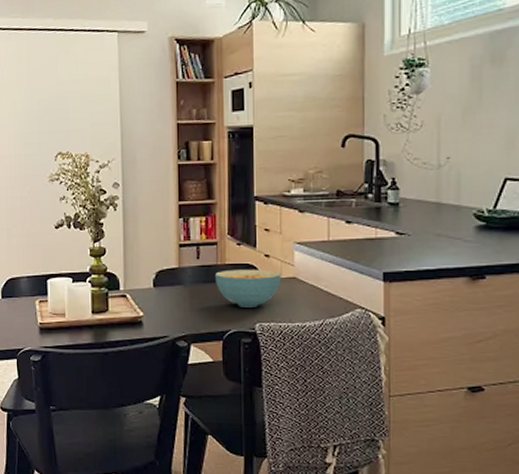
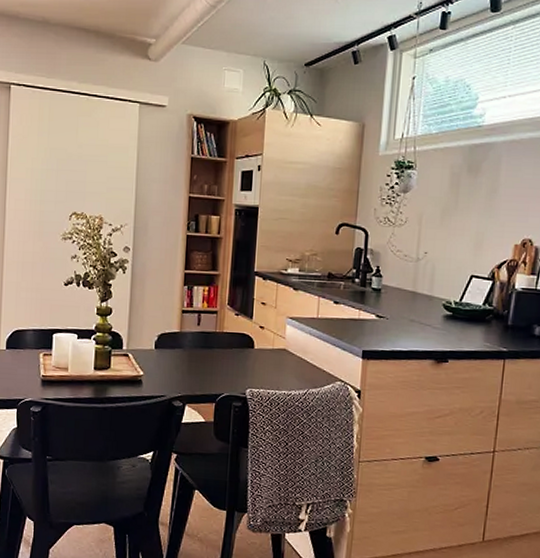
cereal bowl: present [215,269,282,307] -> none [213,337,274,374]

